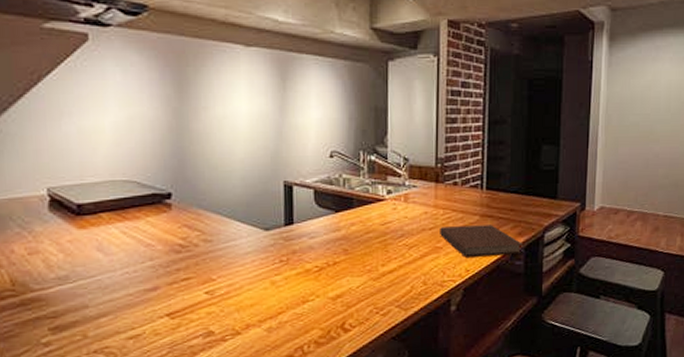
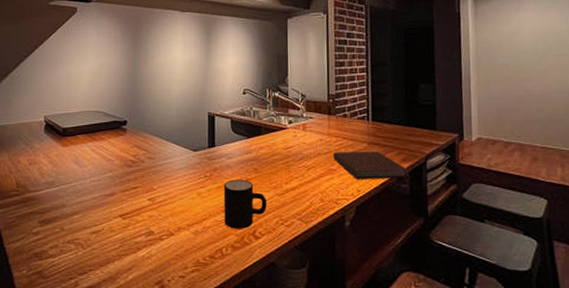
mug: none [304,262,358,322] -> present [223,179,267,229]

